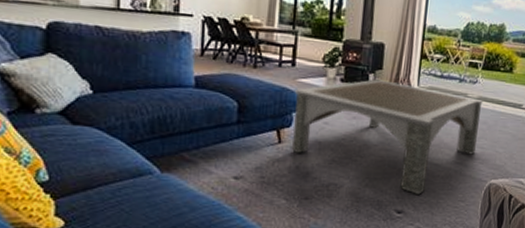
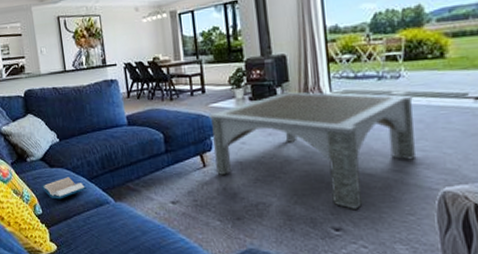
hardback book: none [53,138,124,165] -> present [41,177,87,199]

